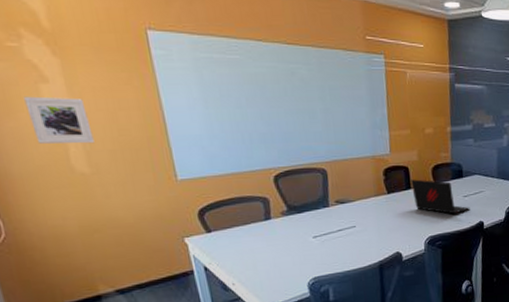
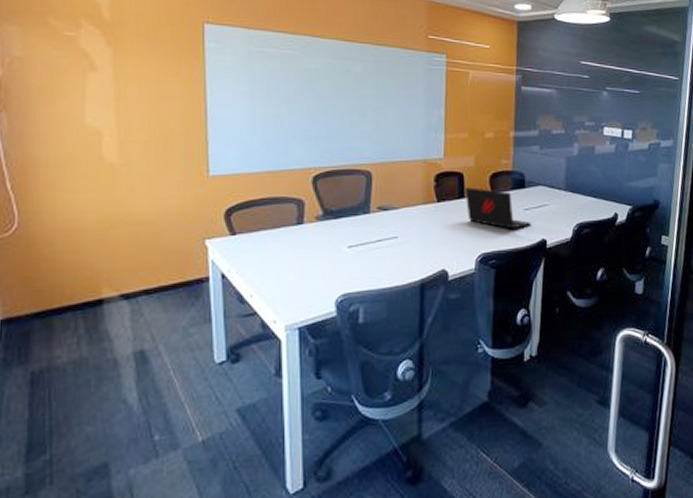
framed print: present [24,96,95,144] -> none [69,84,130,134]

